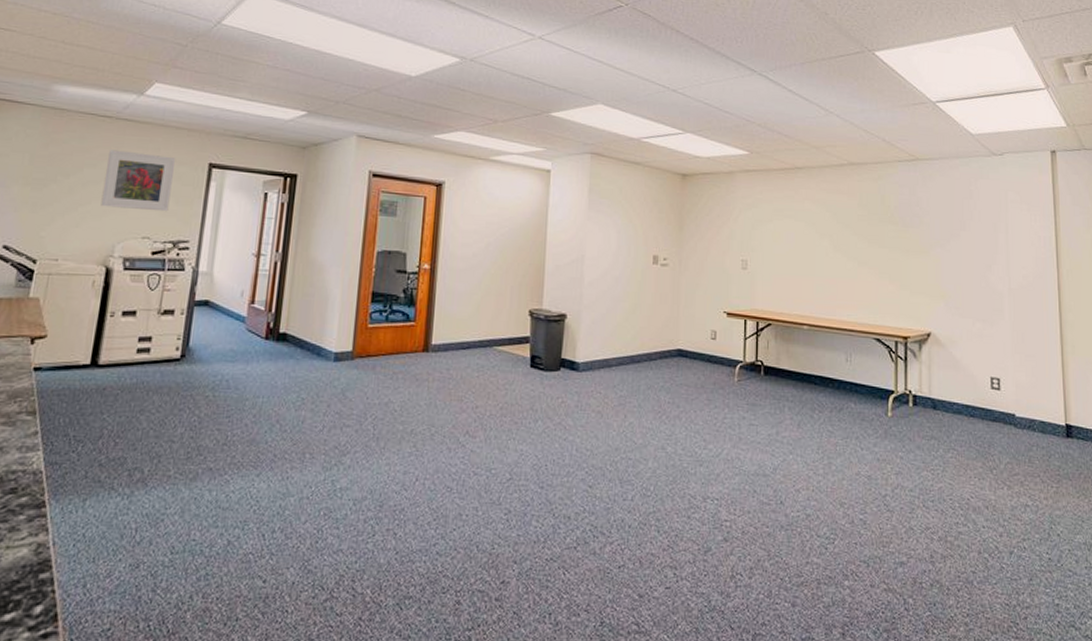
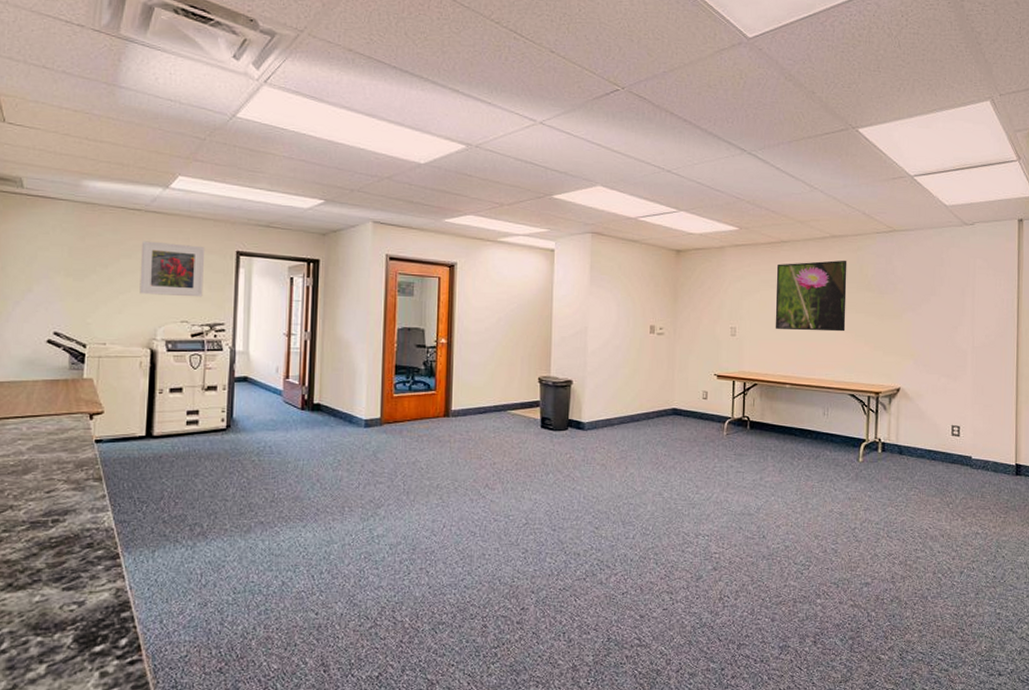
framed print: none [790,189,868,268] -> present [775,260,847,332]

